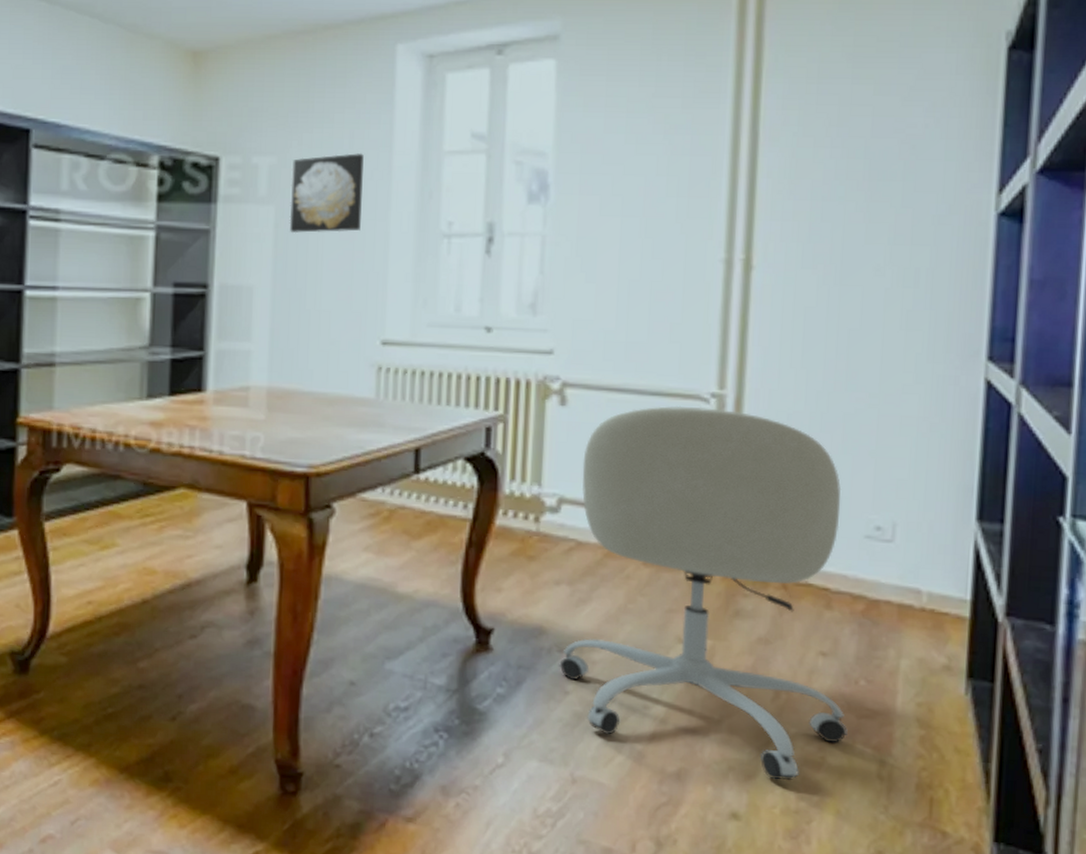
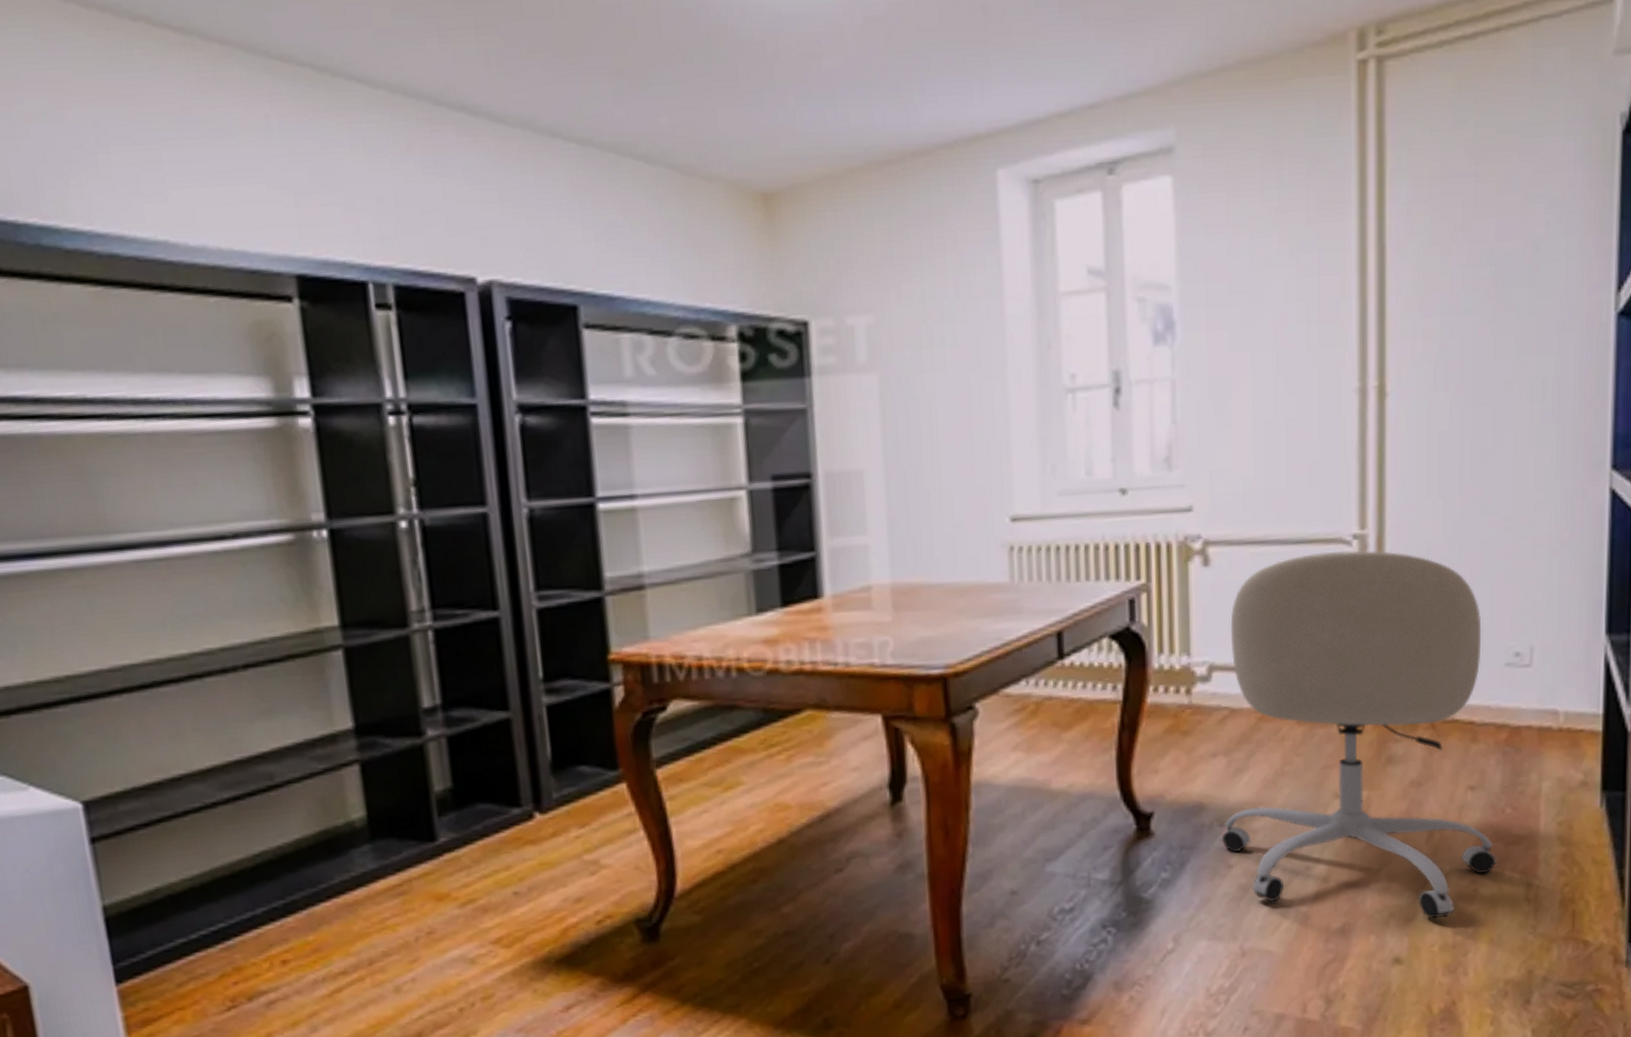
wall art: present [289,153,364,234] -> none [892,303,976,404]

